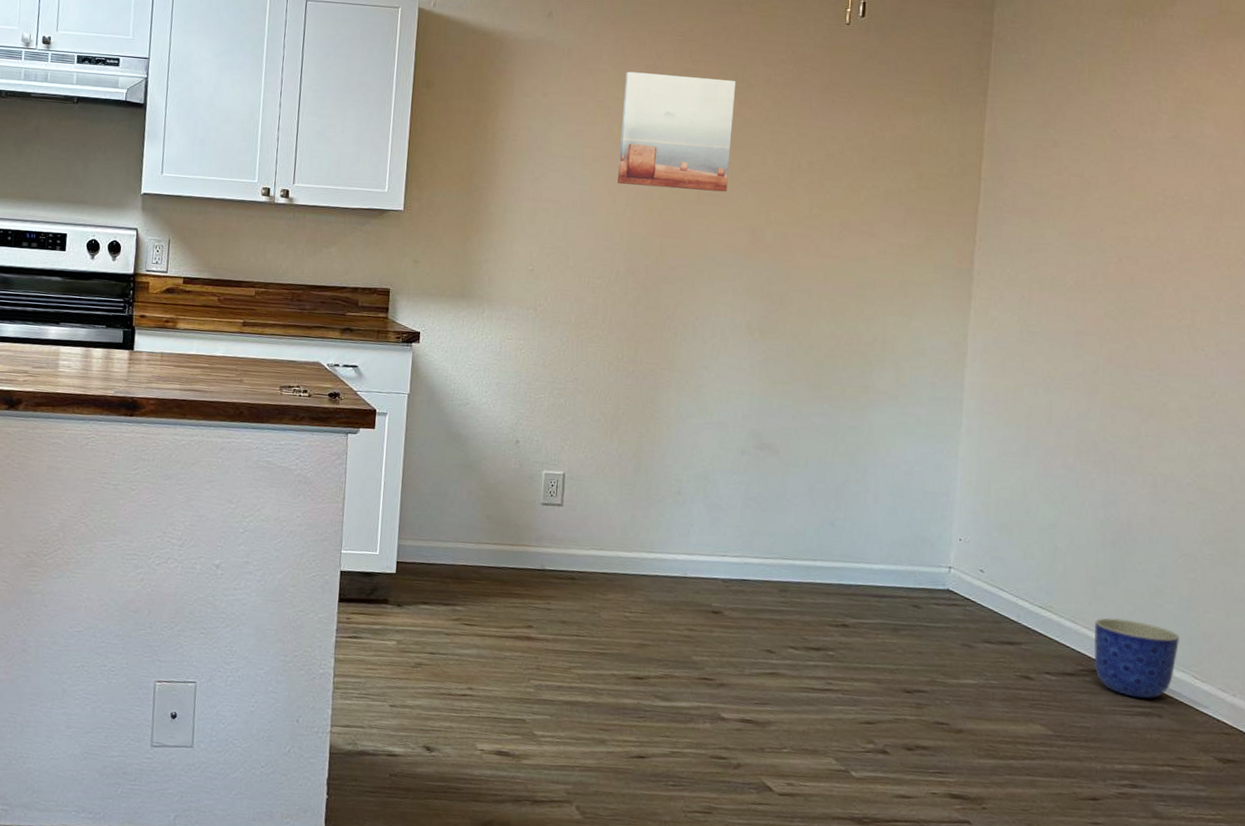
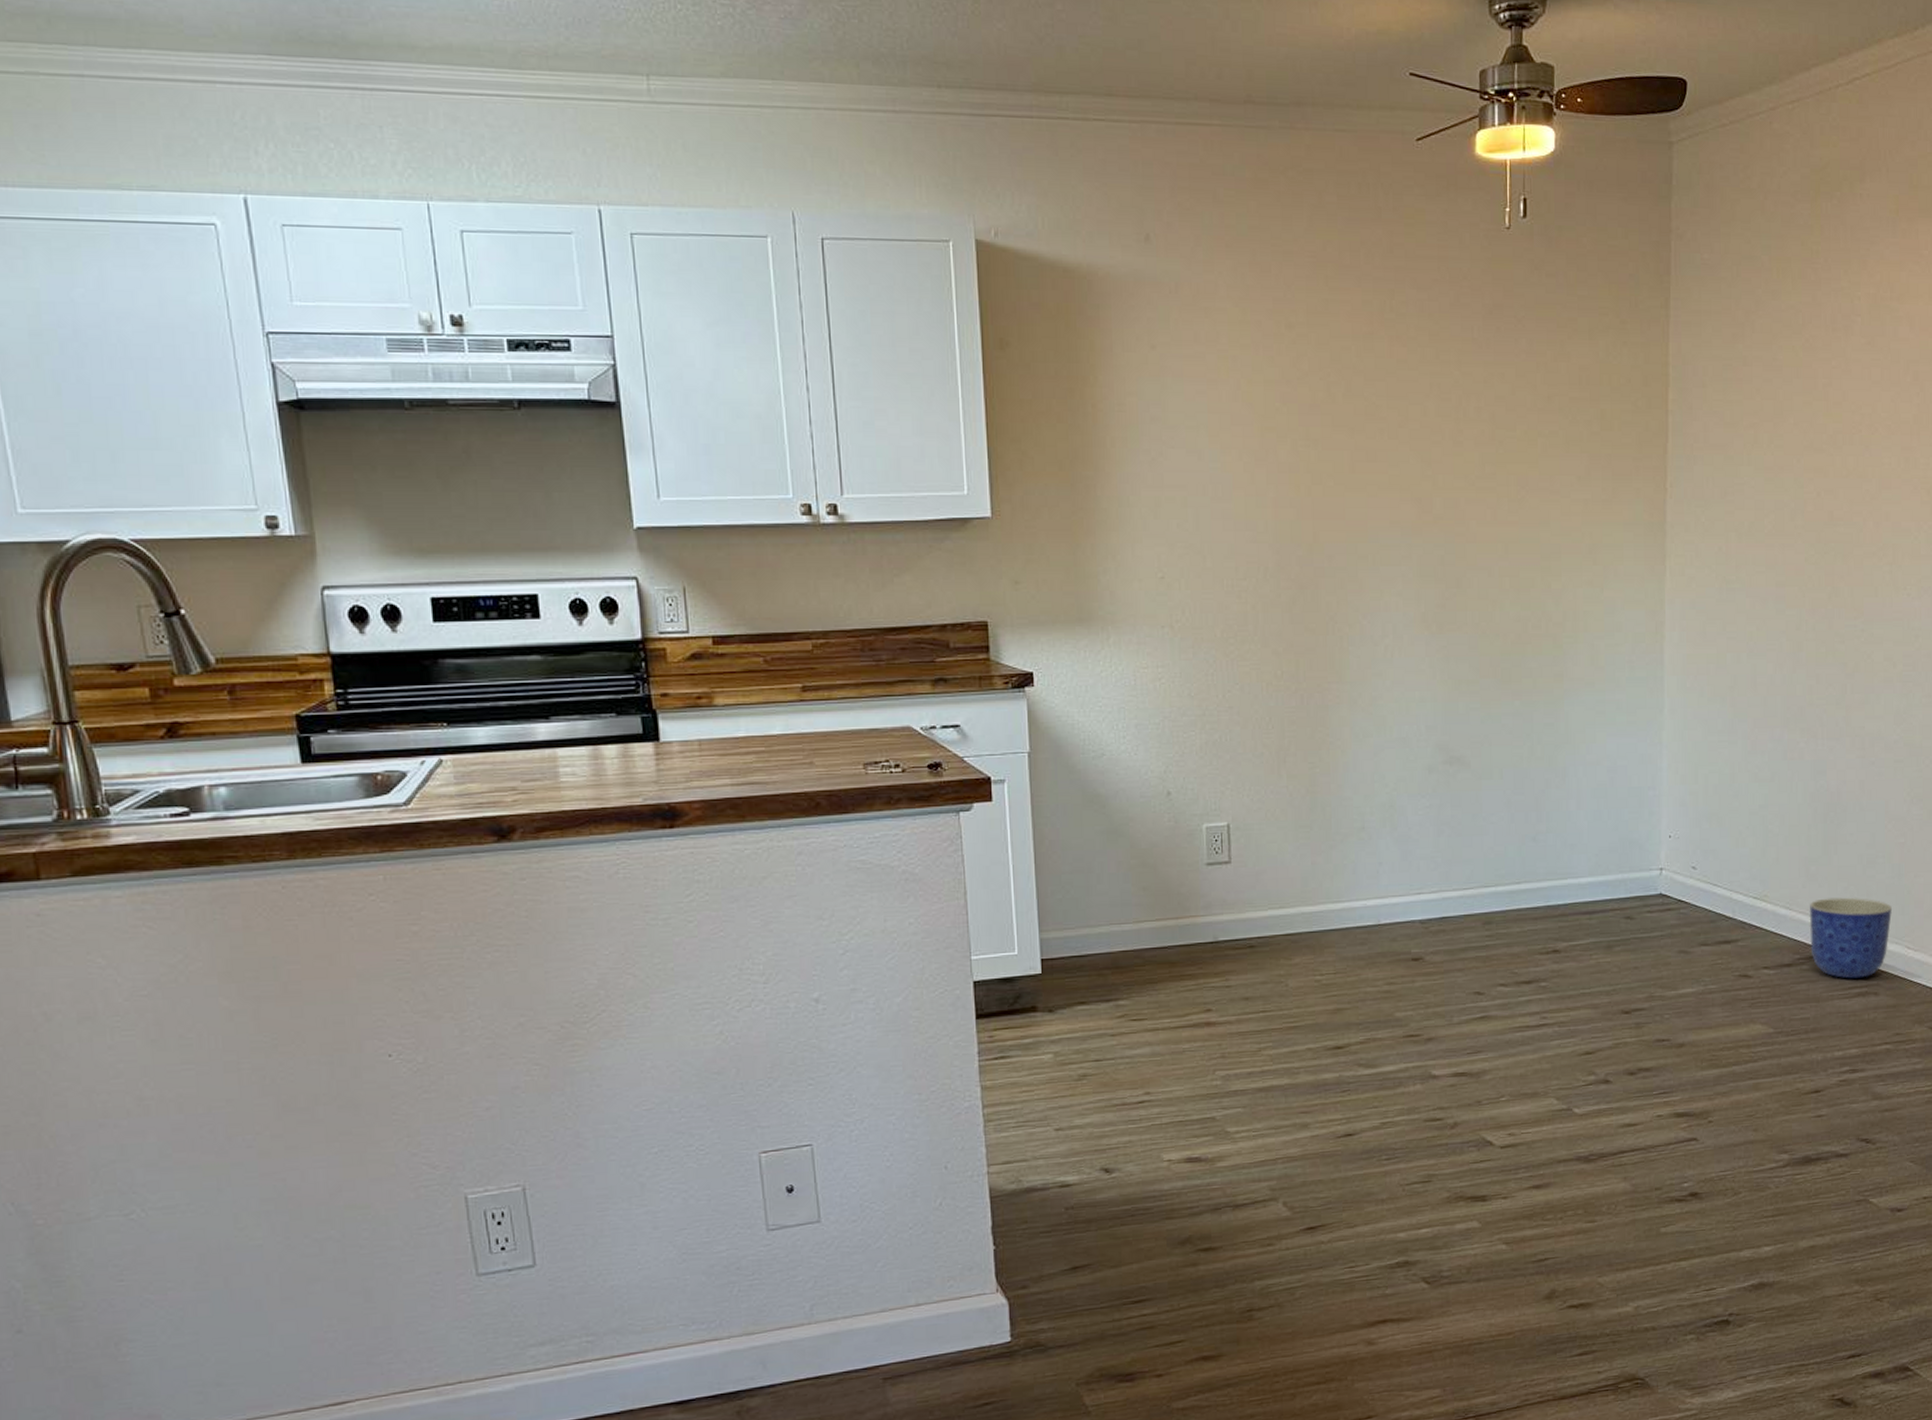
wall art: present [618,71,737,192] -> none [1250,308,1385,457]

